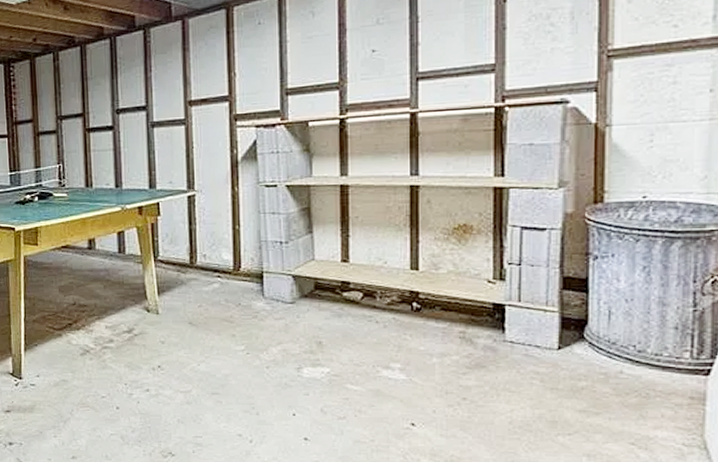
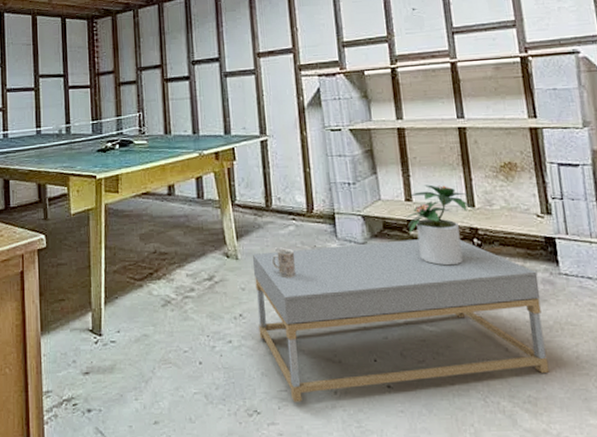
coffee table: none [174,301,479,448] -> present [253,239,550,402]
mug: none [194,305,218,334] -> present [272,248,296,279]
potted plant: none [339,246,420,328] -> present [405,184,477,266]

